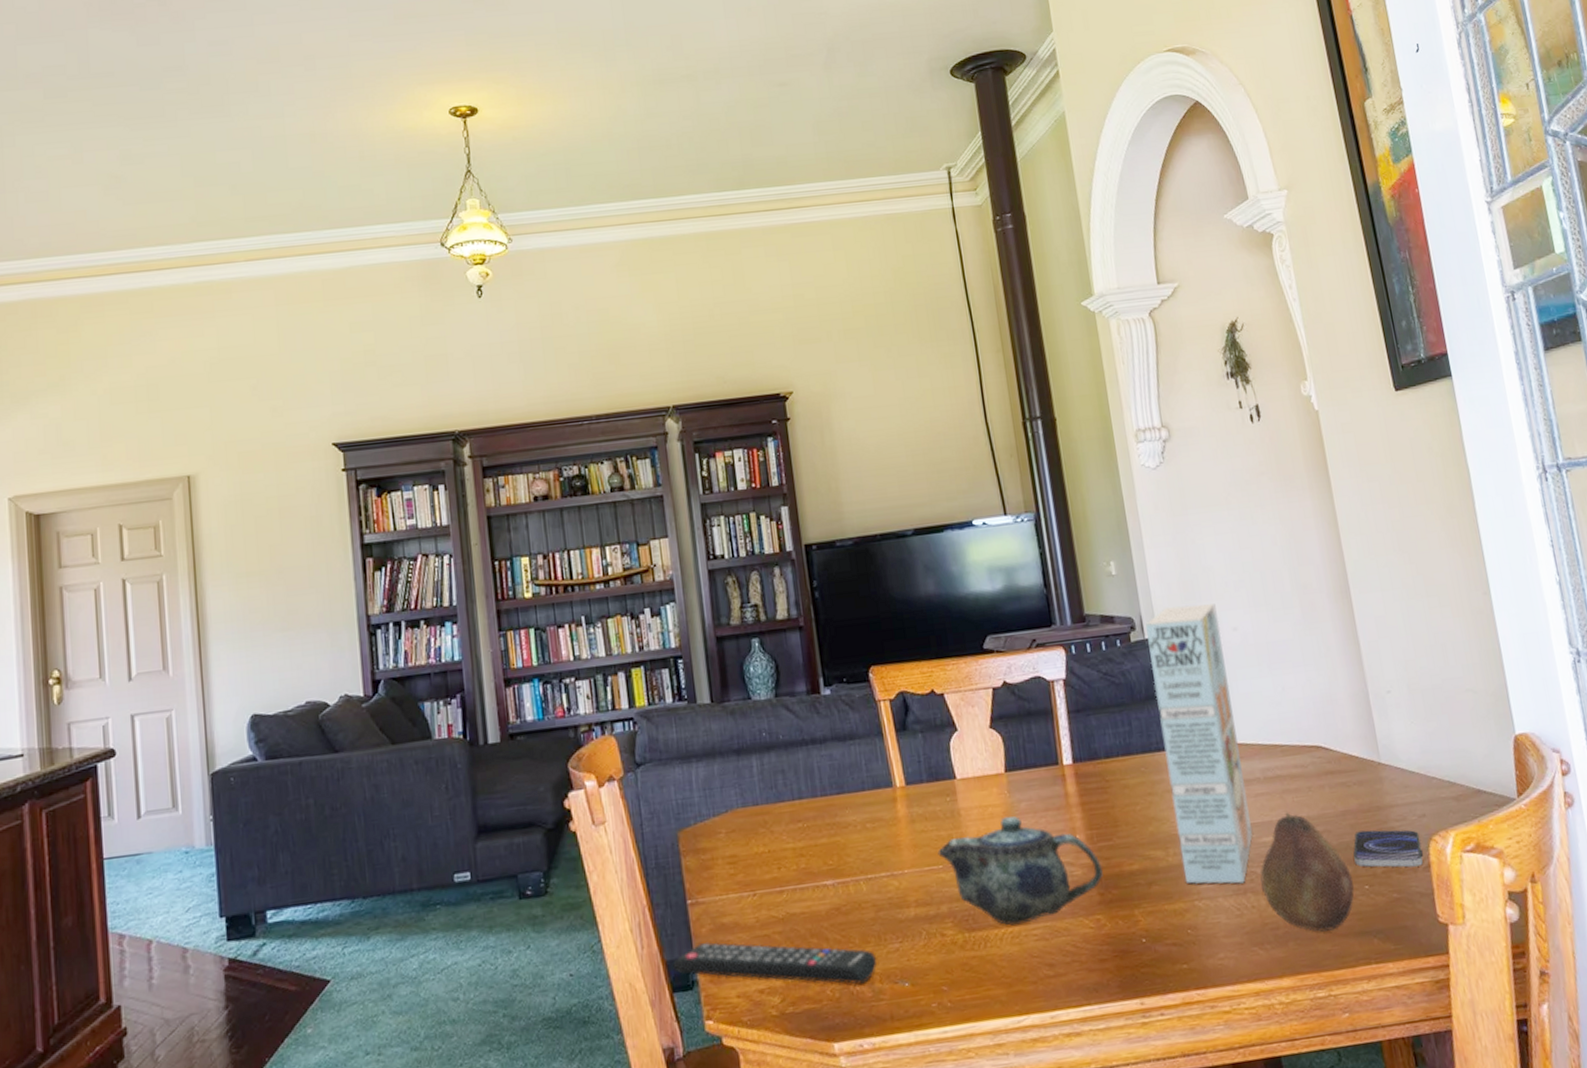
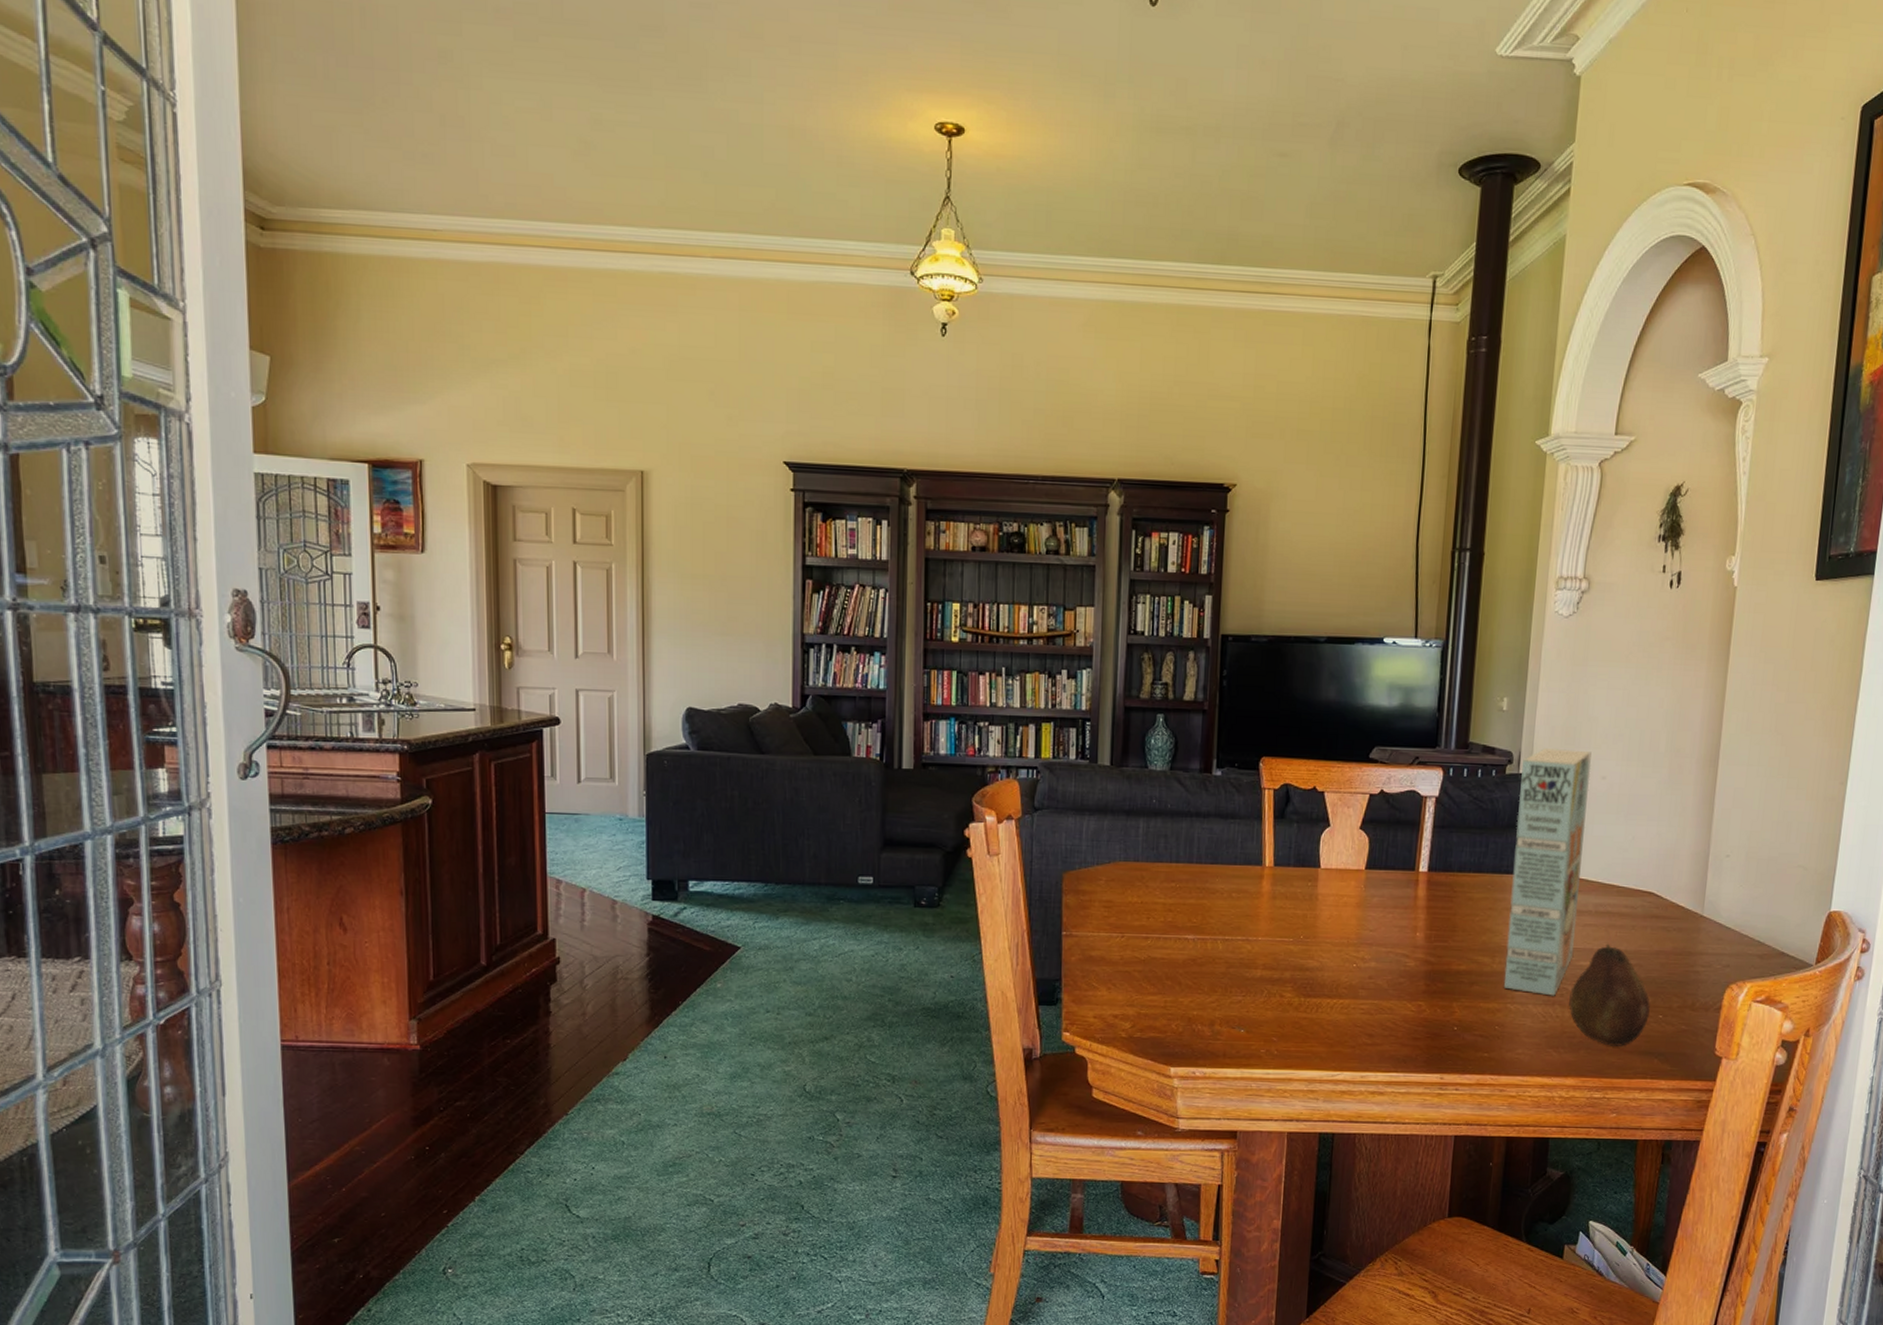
remote control: present [673,941,877,984] -> none [1042,968,1221,1024]
teapot: present [937,816,1103,926] -> none [1291,907,1434,998]
smartphone: present [1353,829,1423,868] -> none [1656,970,1719,1007]

